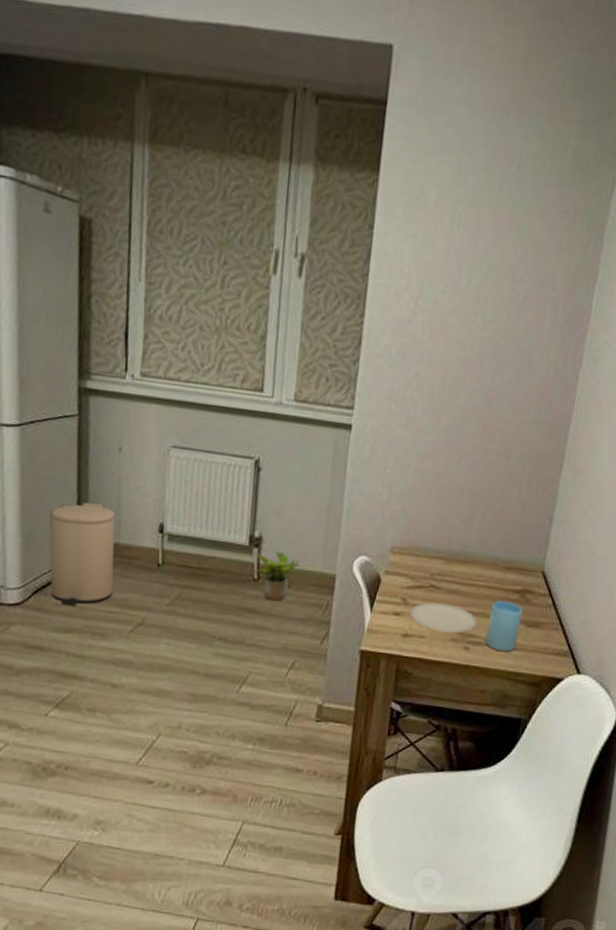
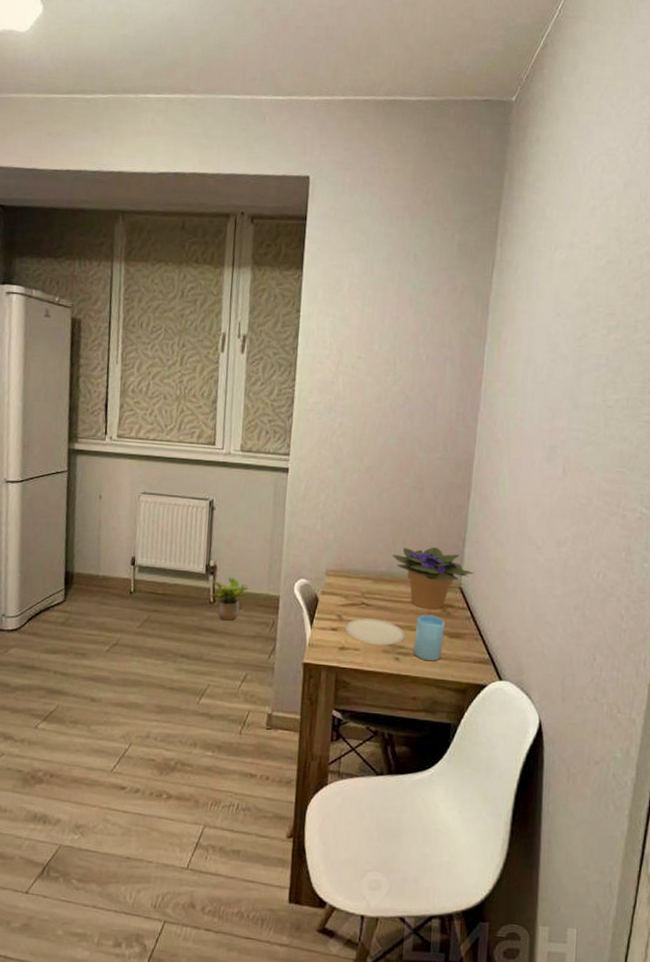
pedal bin: present [50,502,115,606] -> none [42,541,96,630]
potted flower: none [468,524,560,596] -> present [392,547,474,610]

